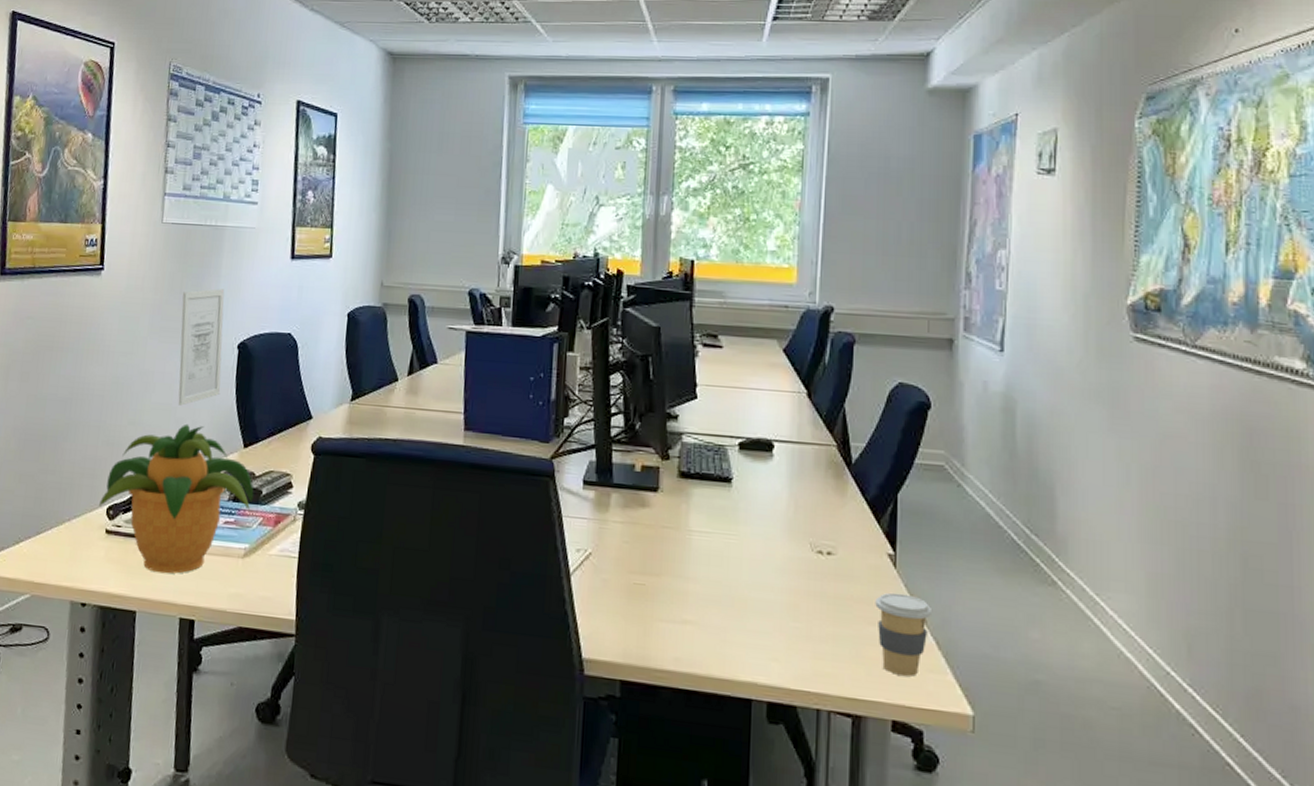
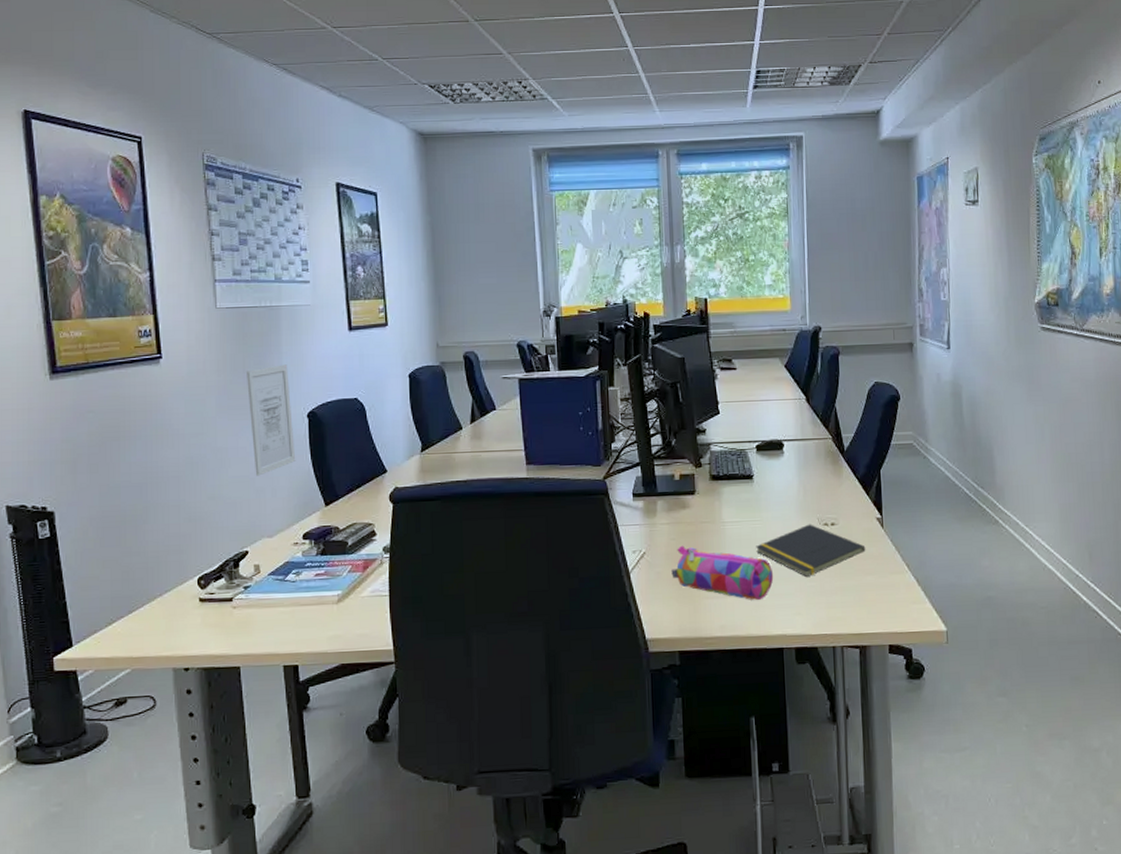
potted plant: present [98,423,254,574] -> none [188,491,340,630]
pencil case: none [620,551,747,635] -> present [671,545,774,601]
notepad: none [728,548,870,616] -> present [756,524,866,578]
coffee cup: present [875,592,933,677] -> none [870,547,913,610]

